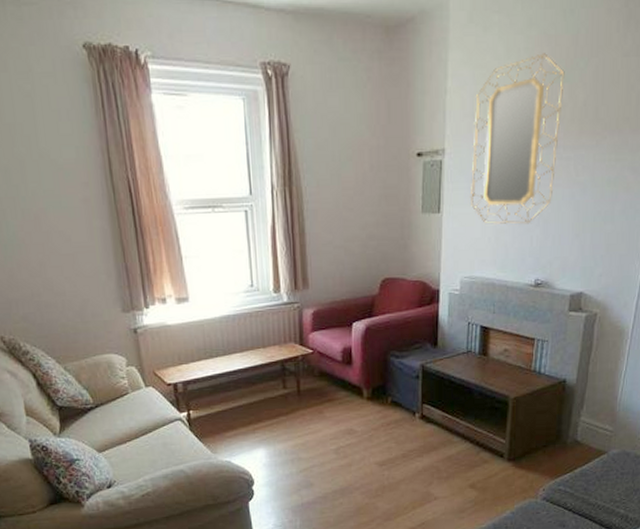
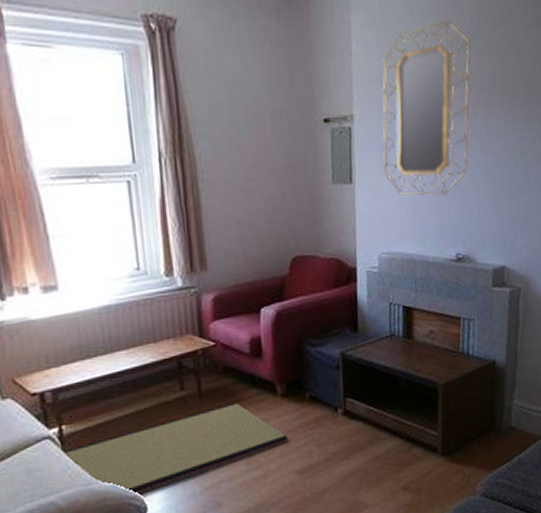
tatami mat: none [189,401,371,472] -> present [61,402,289,497]

